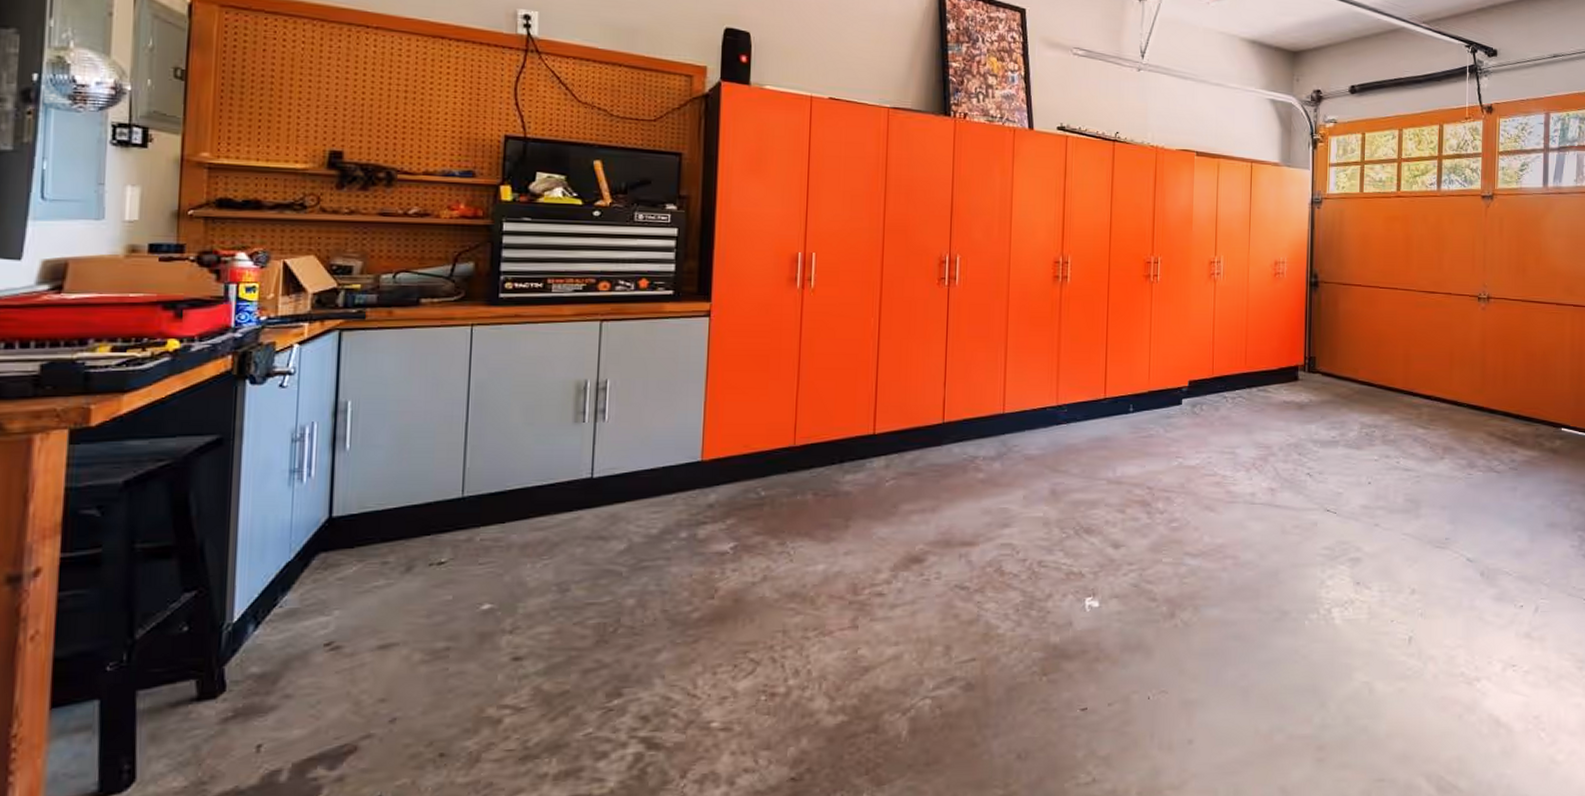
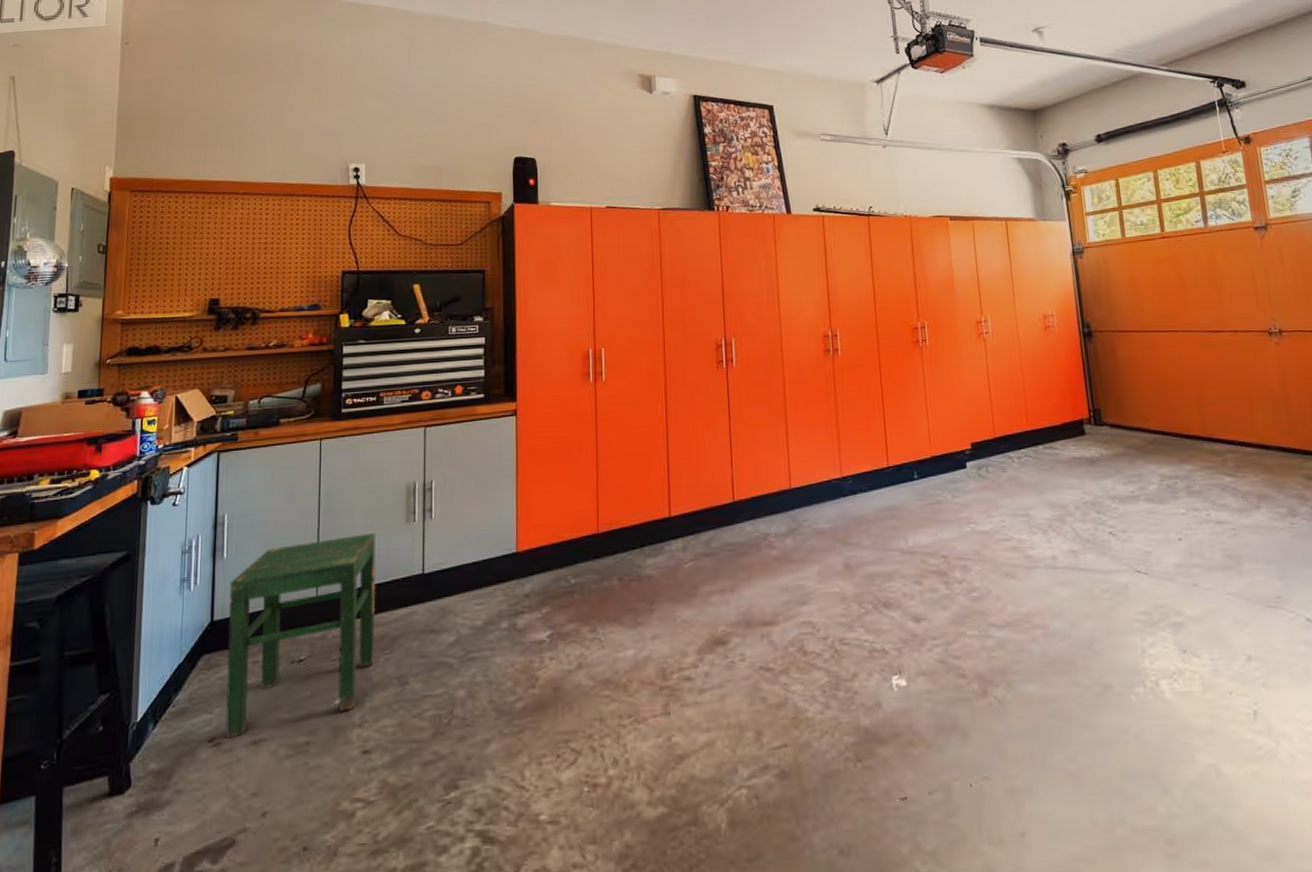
stool: none [346,431,536,642] -> present [225,532,376,739]

